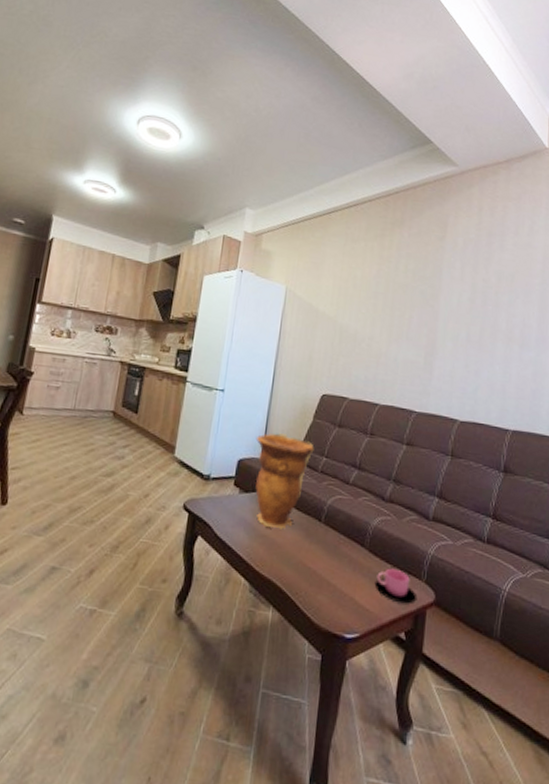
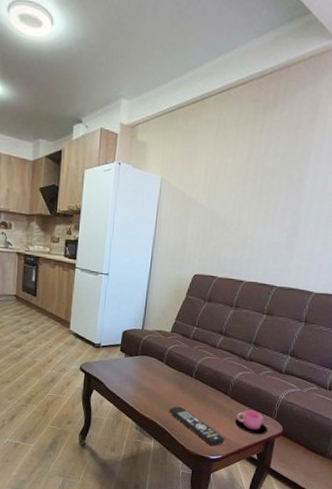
decorative vase: present [255,433,314,530] -> none [137,308,187,384]
remote control: none [291,561,364,620] -> present [168,406,225,447]

